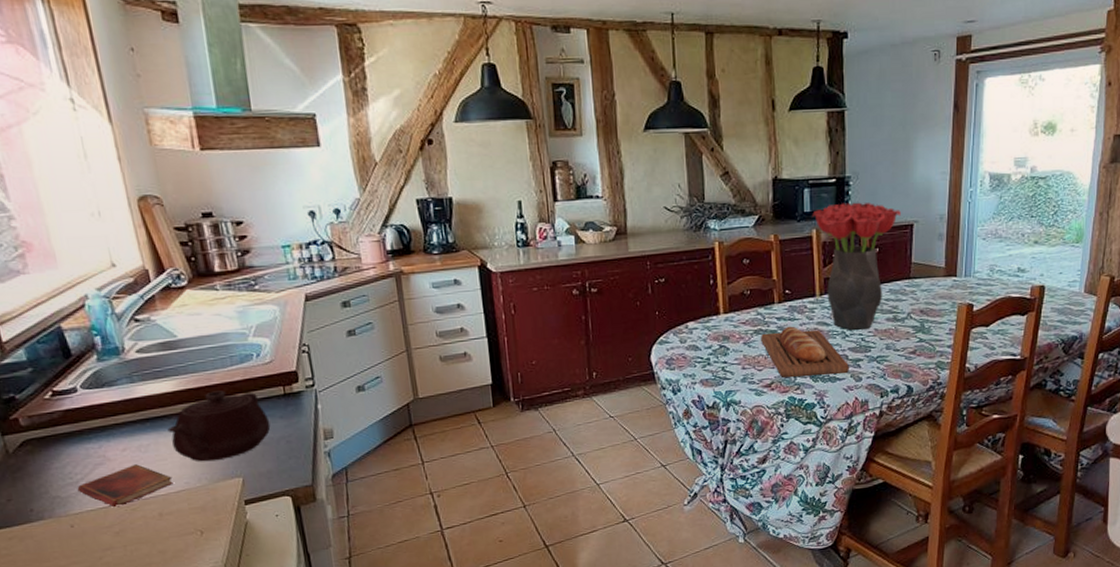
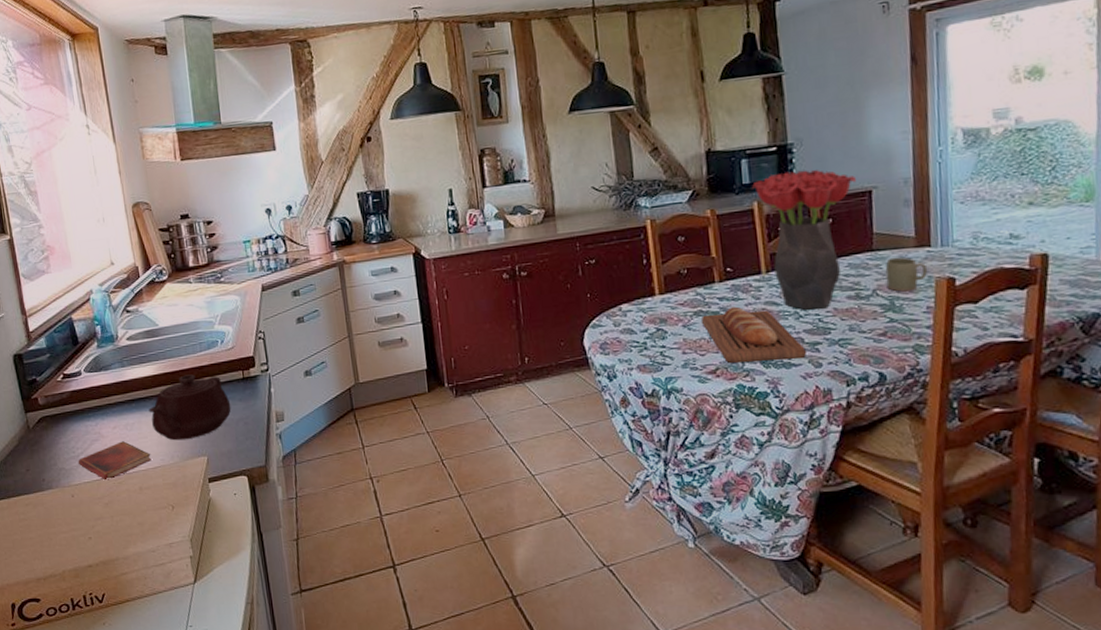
mug: none [919,284,952,315] -> present [885,257,927,292]

